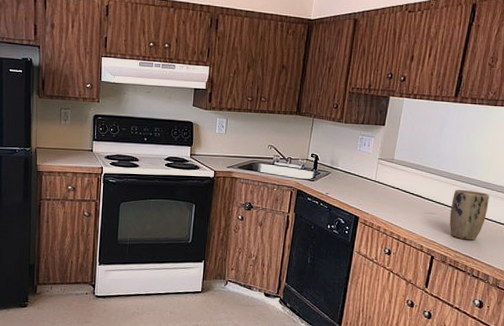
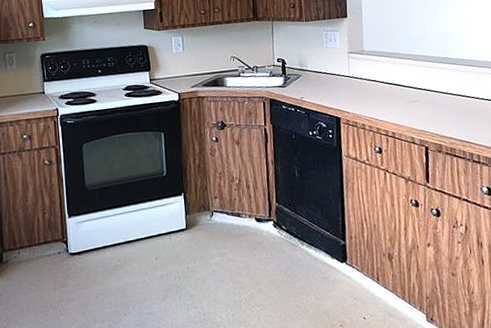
plant pot: present [449,189,489,241] -> none [433,70,473,124]

